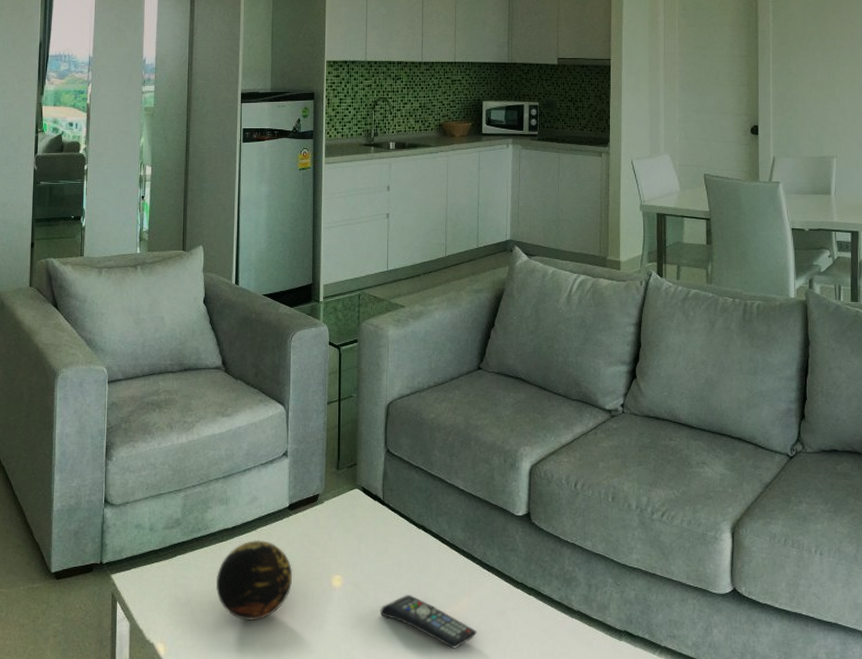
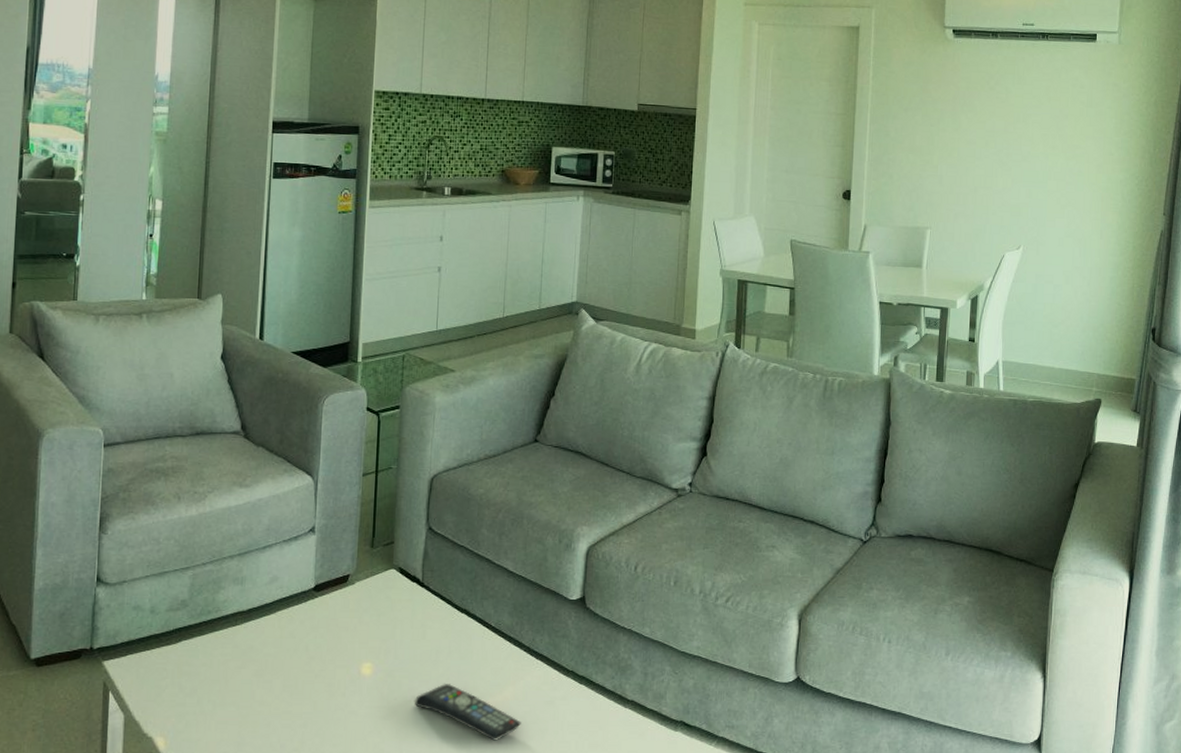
decorative orb: present [215,539,293,620] -> none [226,623,317,712]

